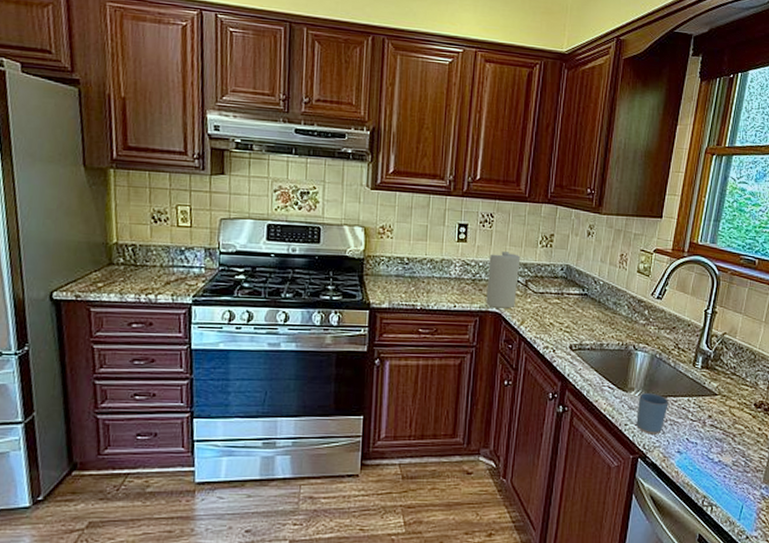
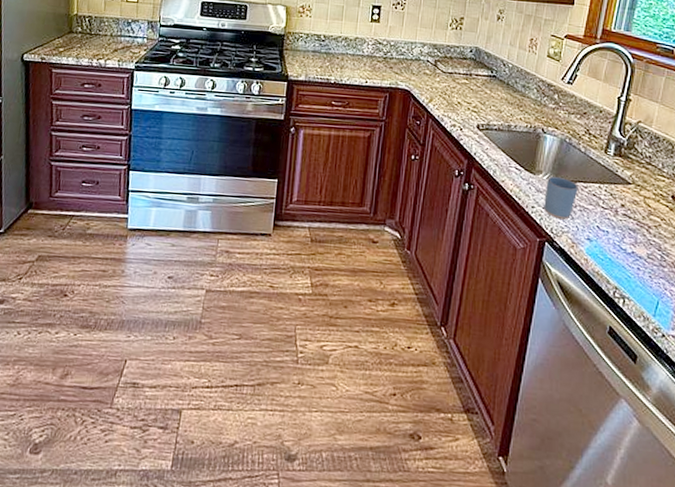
paper towel holder: present [486,251,521,309] -> none [396,32,431,87]

